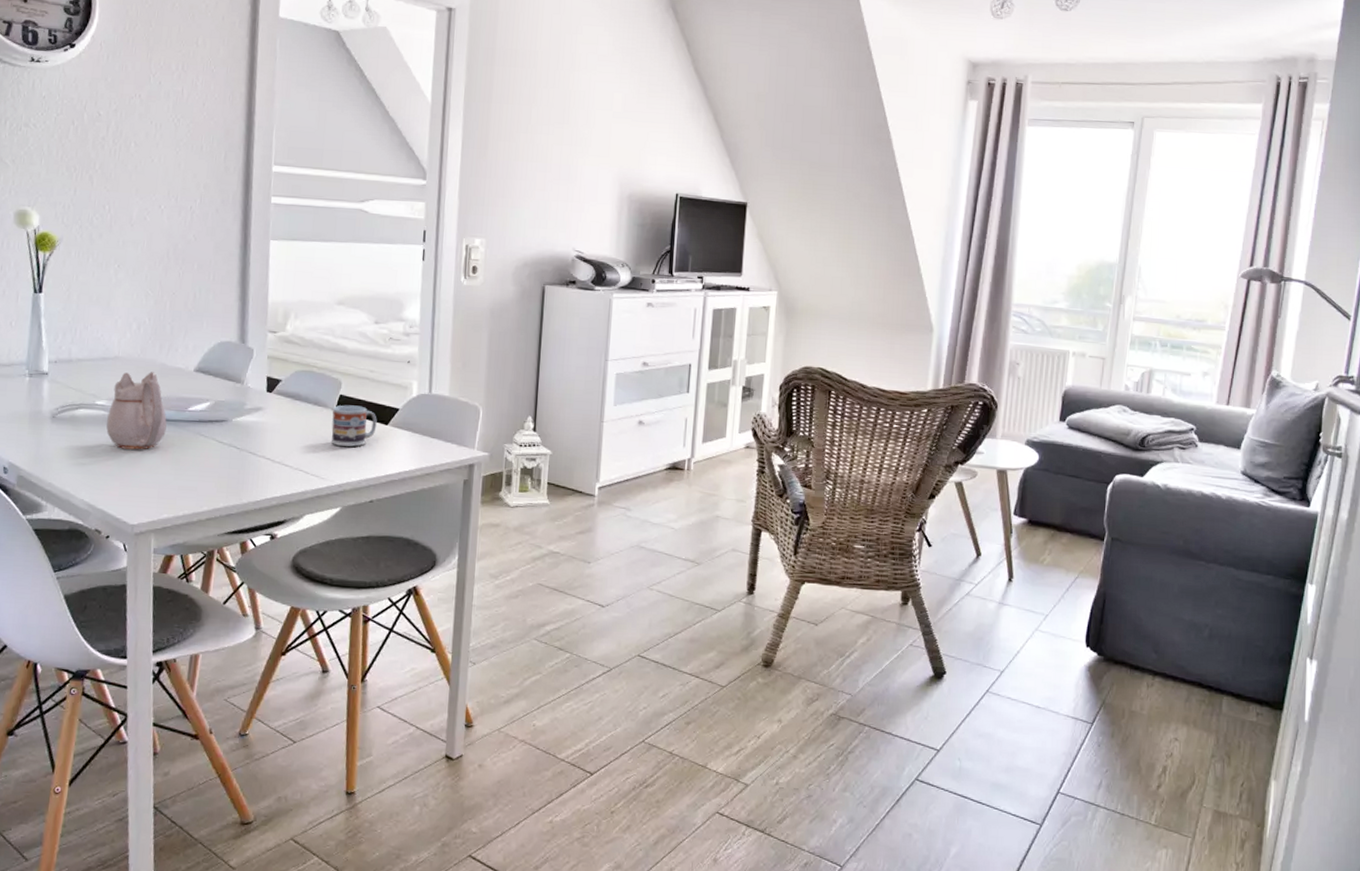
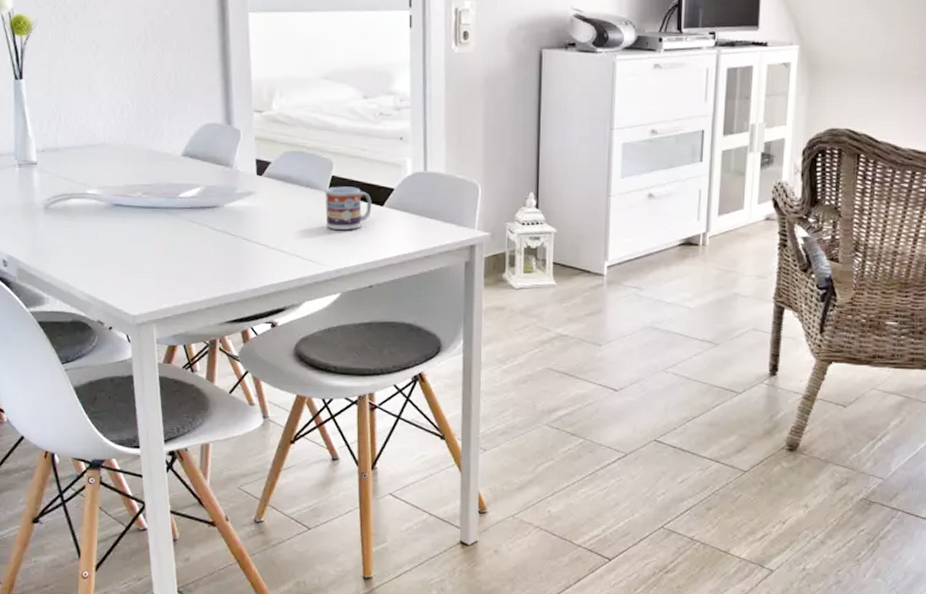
teapot: present [106,372,167,450] -> none [98,158,159,239]

